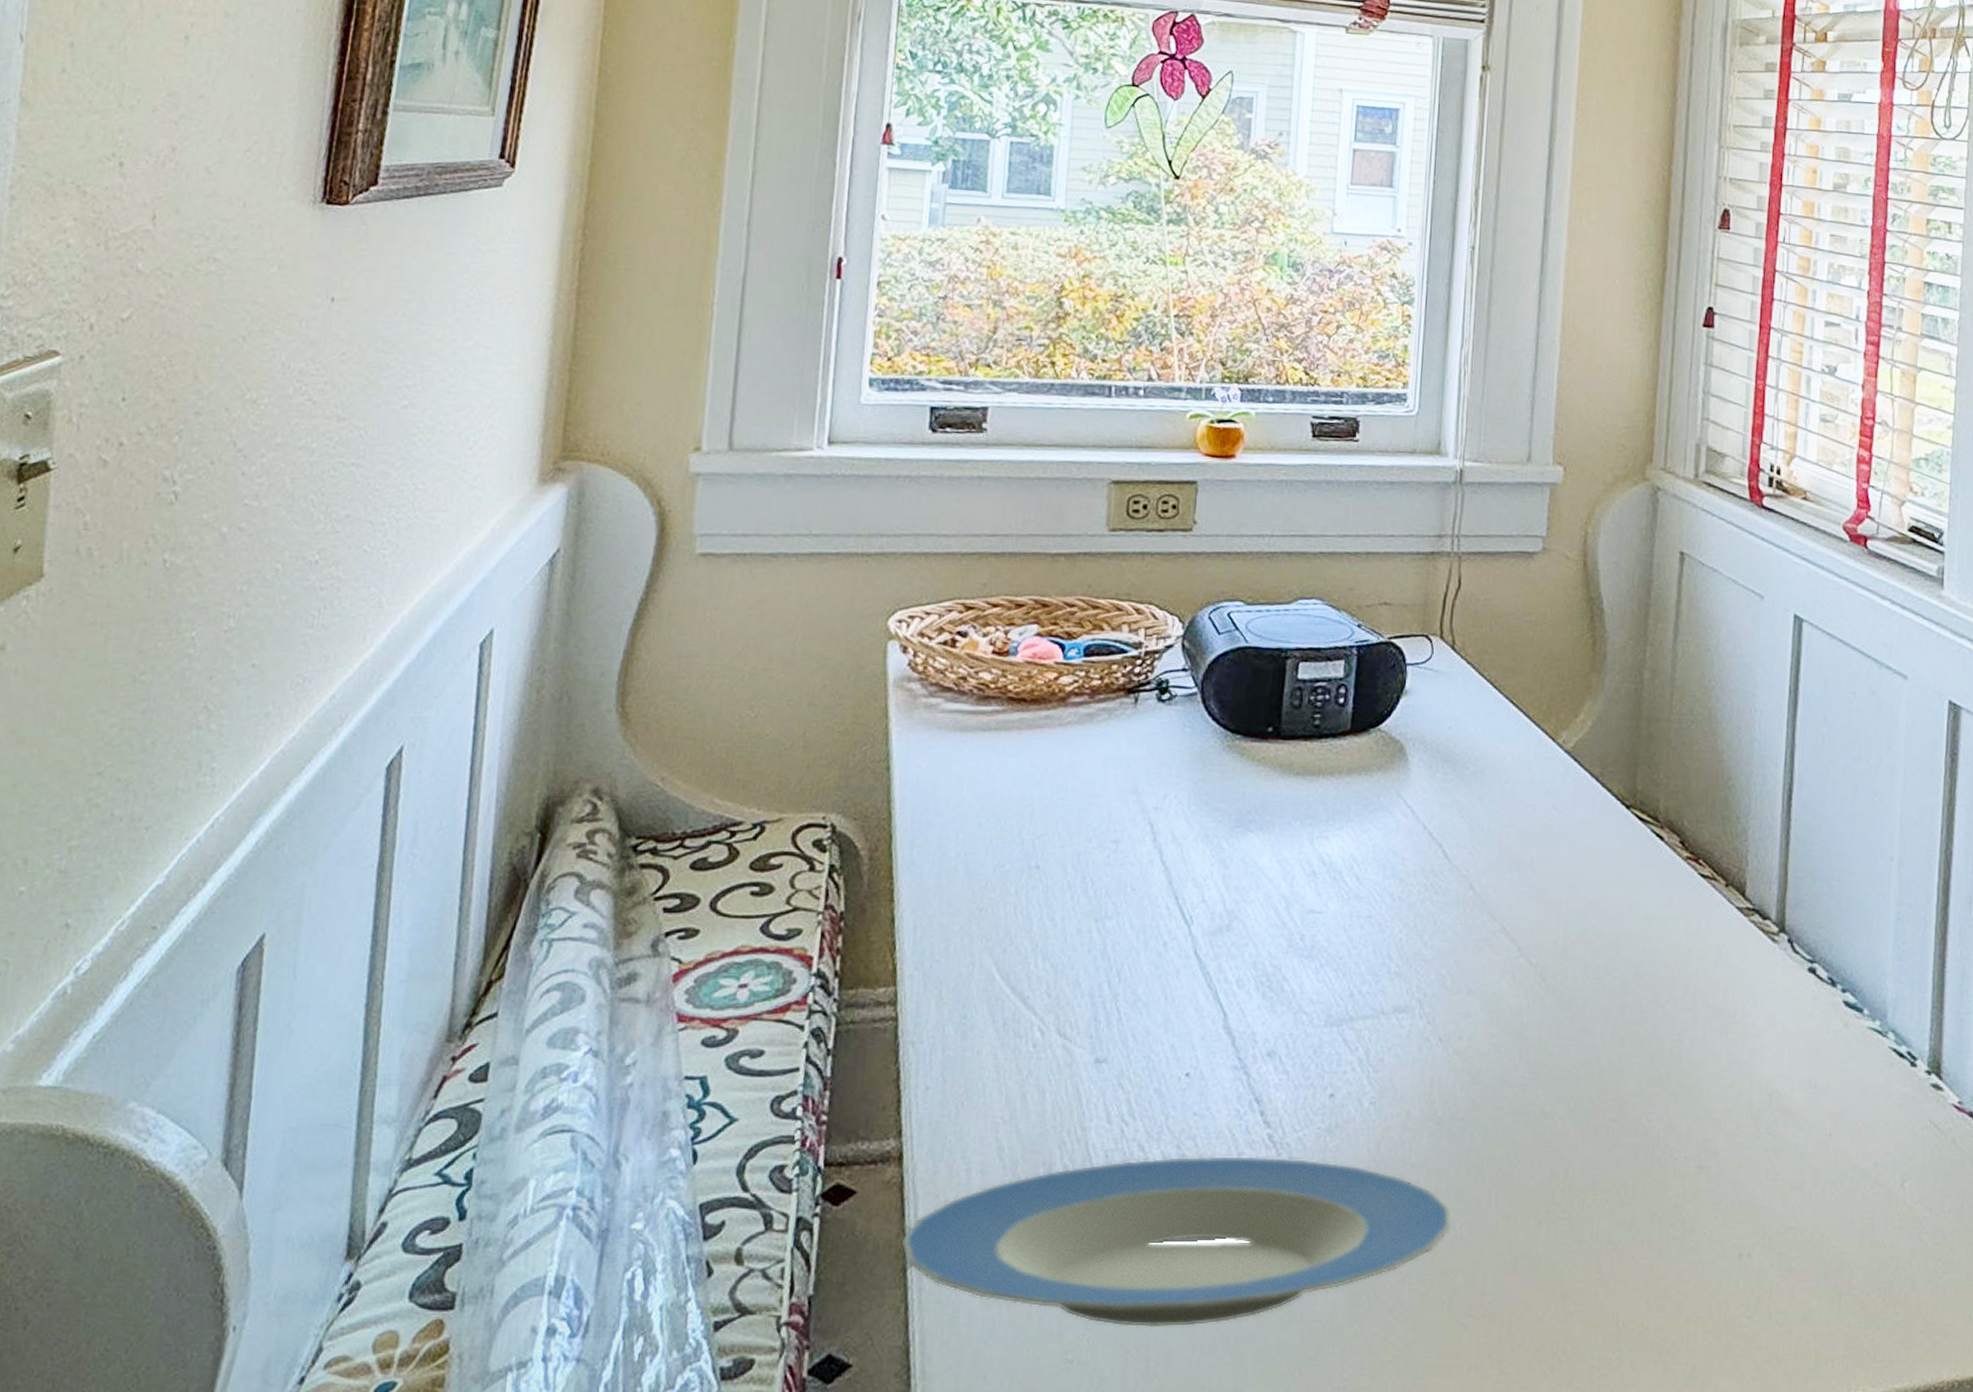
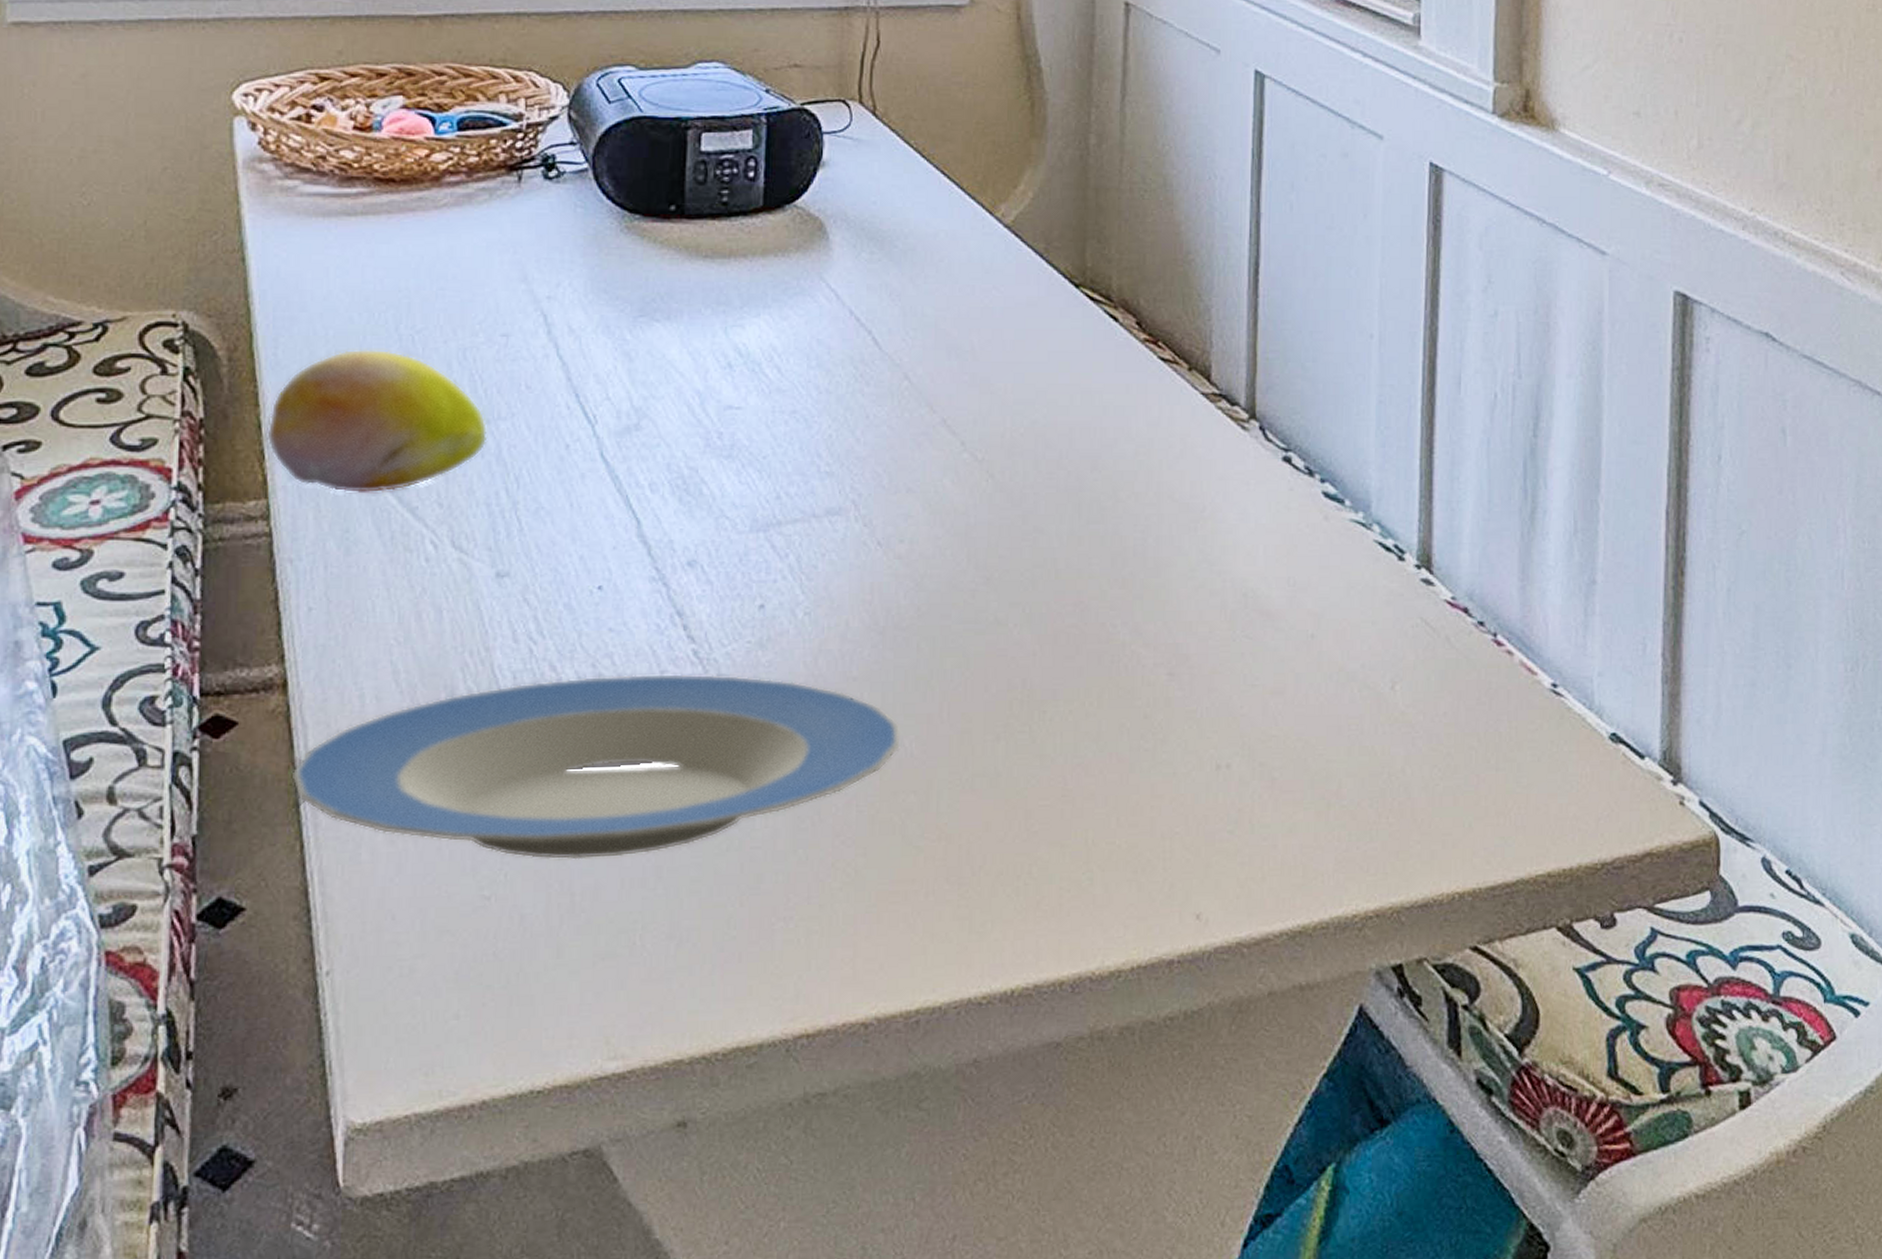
fruit: none [898,851,1096,984] -> present [267,349,488,494]

